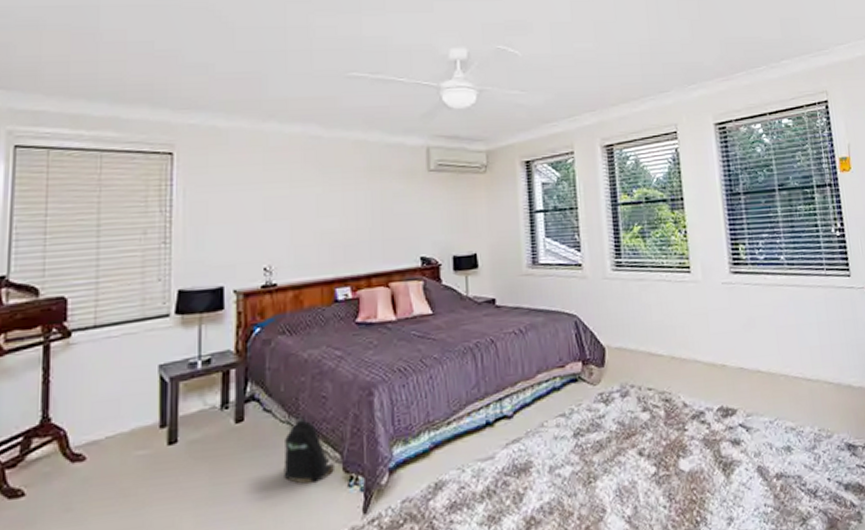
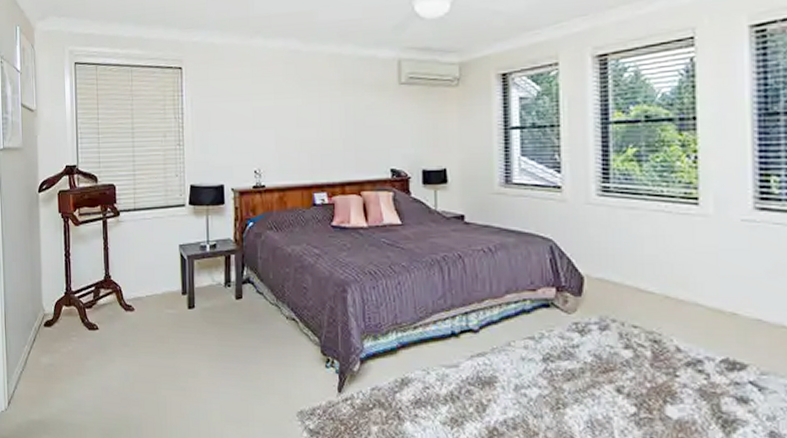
backpack: present [283,416,336,484] -> none [273,302,315,358]

